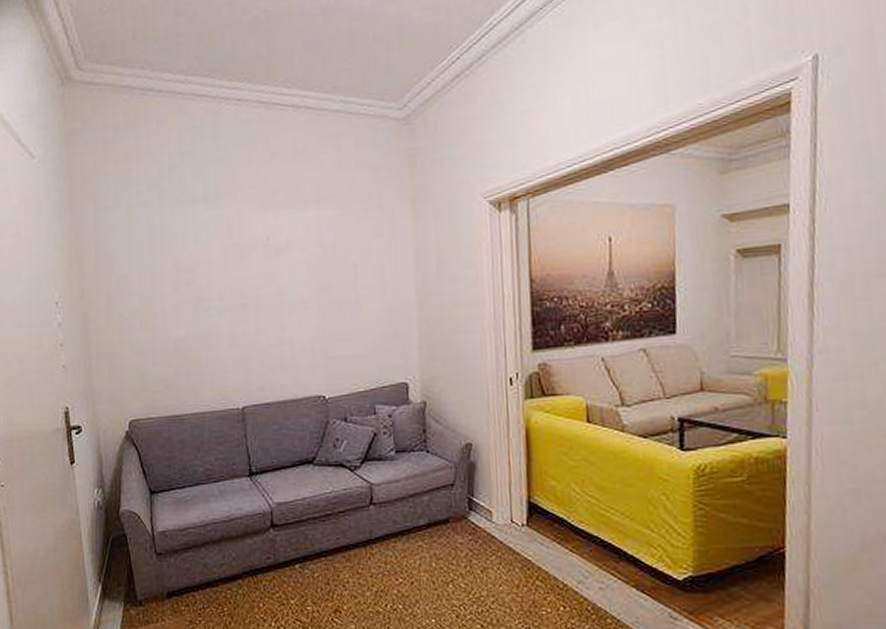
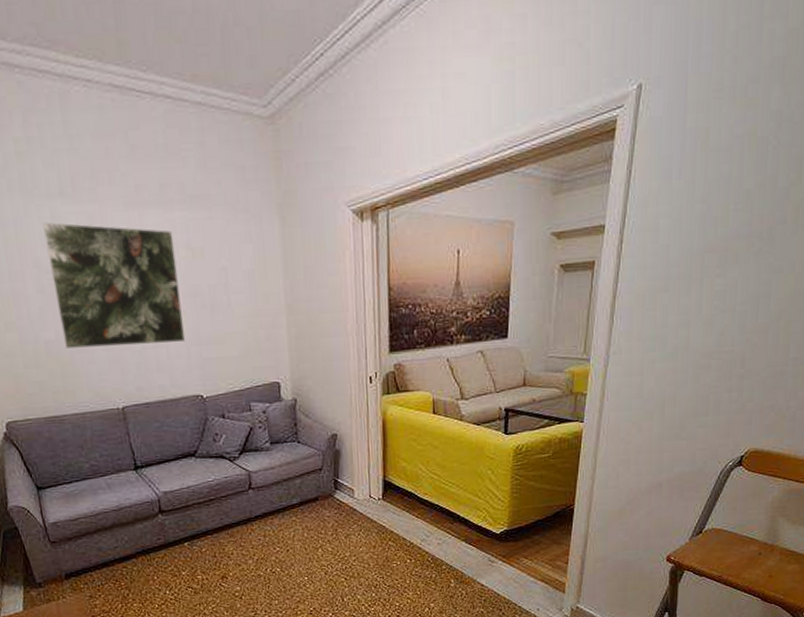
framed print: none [185,225,310,346] -> present [43,221,185,348]

